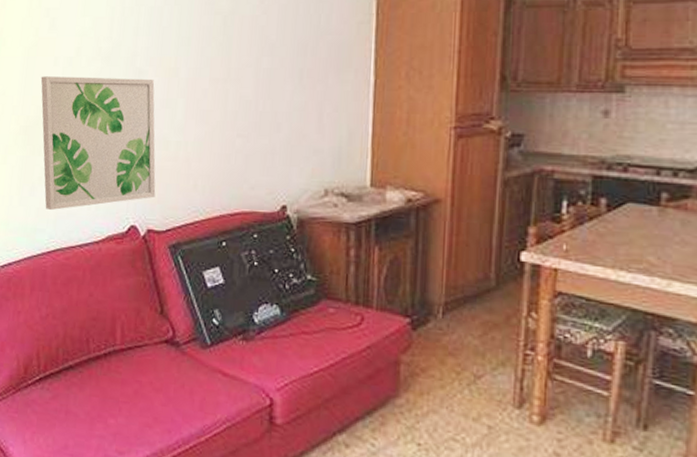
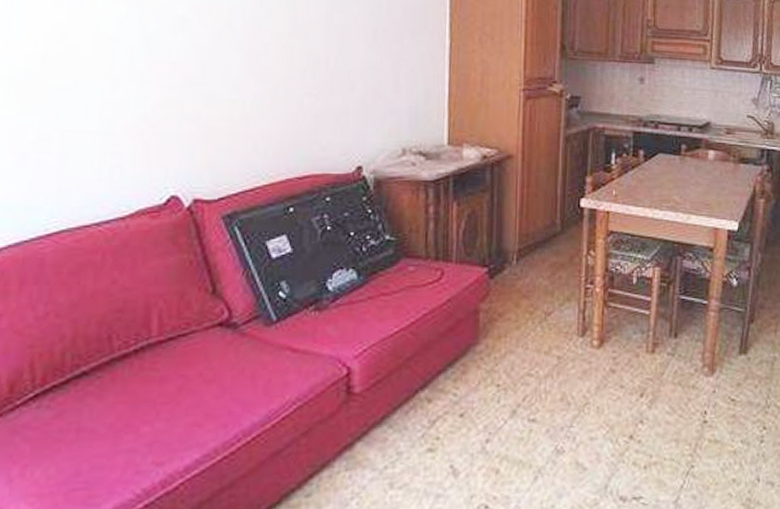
wall art: present [41,76,156,210] -> none [34,17,205,182]

